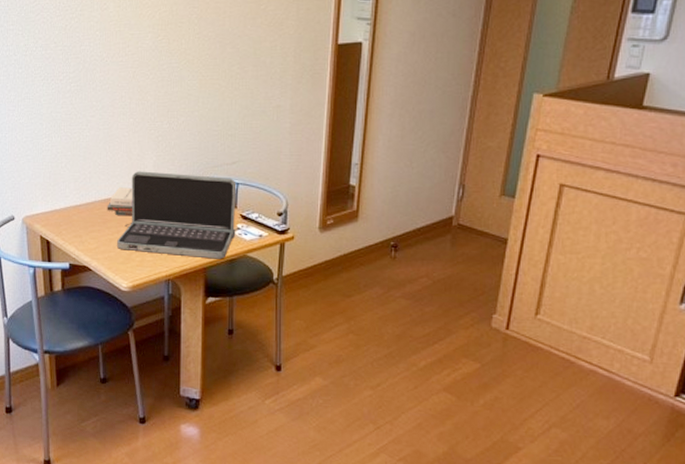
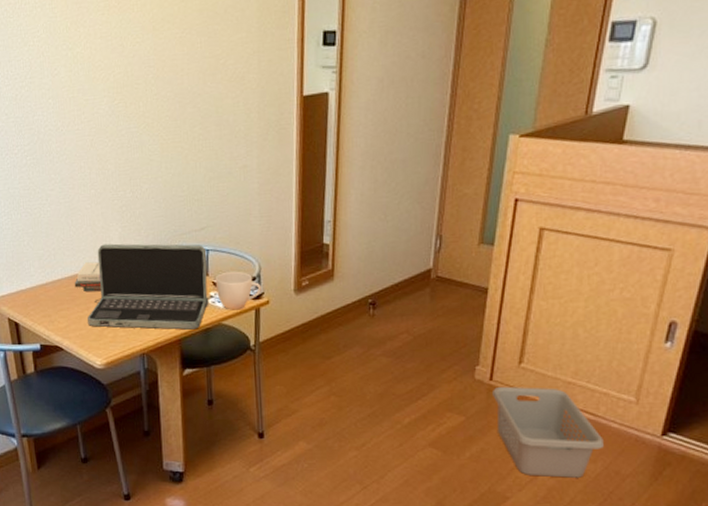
cup: none [243,205,287,243] -> present [215,271,262,310]
laundry basket: none [508,336,617,433] -> present [493,386,604,478]

